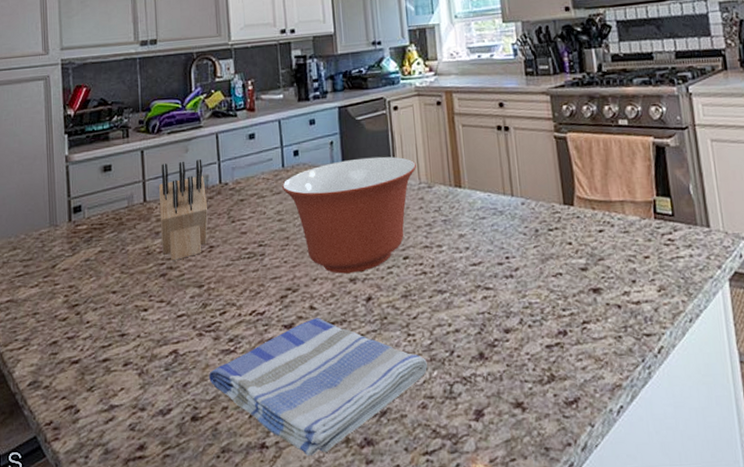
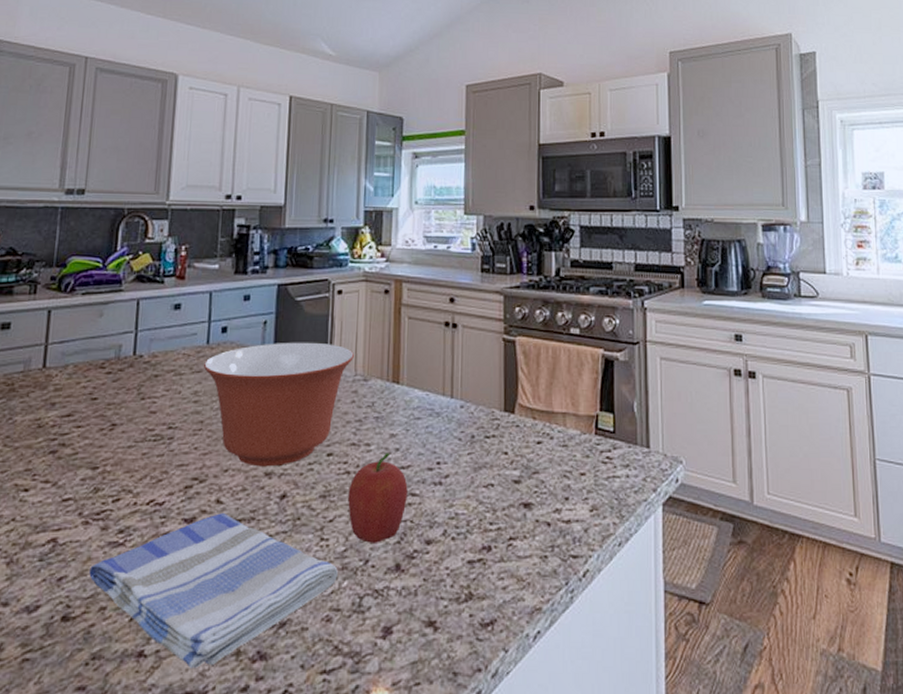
knife block: present [159,159,208,261] -> none [56,326,117,436]
fruit: none [427,252,483,336] -> present [348,453,408,543]

